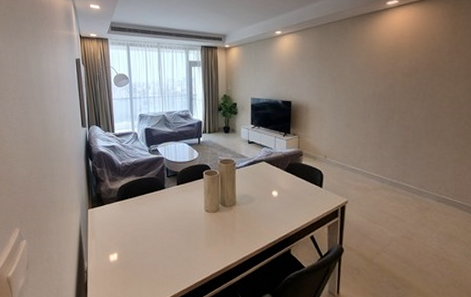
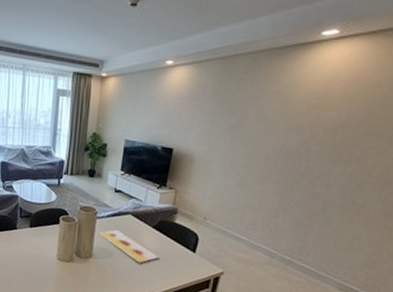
painting: none [238,177,293,204] -> present [98,230,159,263]

